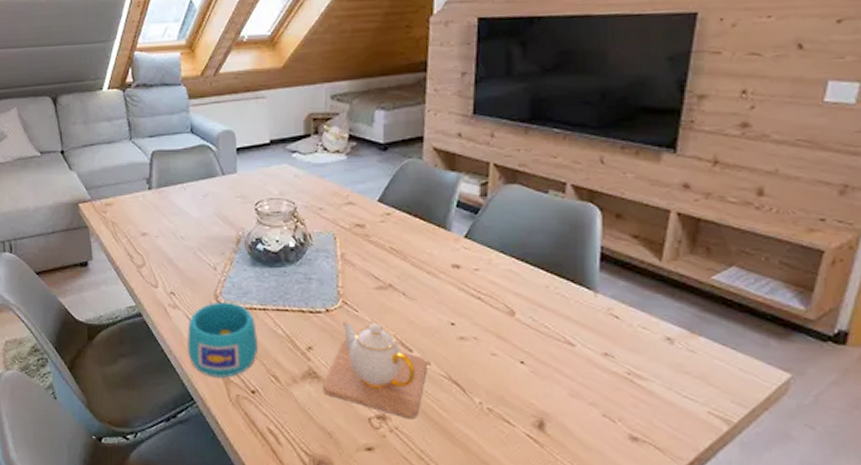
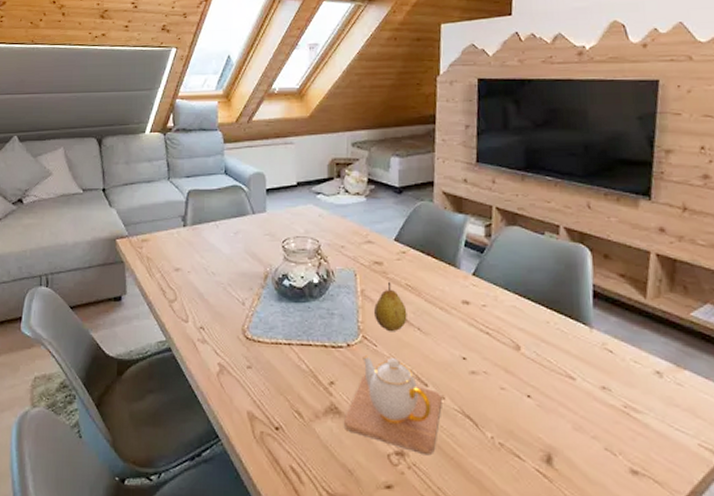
cup: present [187,301,258,378] -> none [215,336,282,414]
fruit: none [356,245,391,296] -> present [374,281,407,331]

